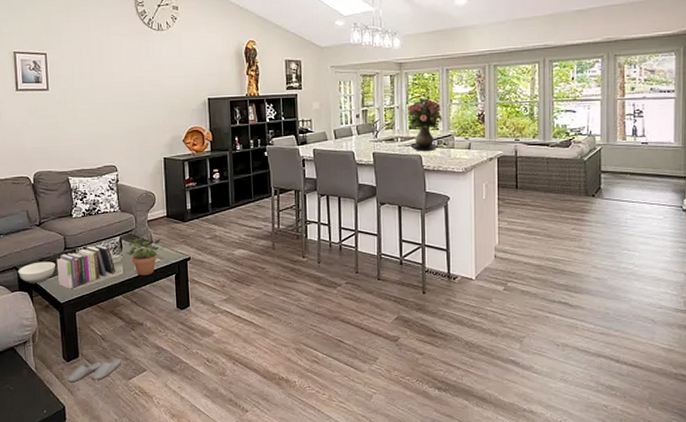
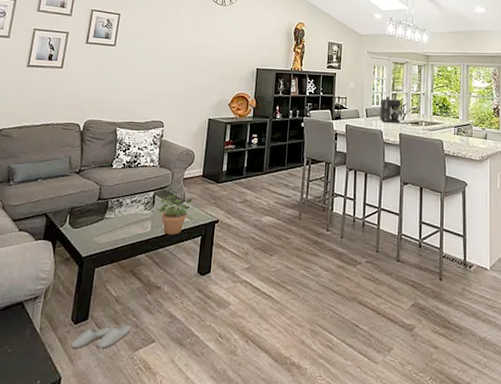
bowl: present [18,261,56,284] -> none [46,210,86,234]
books: present [56,244,115,289] -> none [85,198,144,243]
coffee maker: none [350,116,375,142] -> present [380,98,402,123]
bouquet: present [407,95,442,151] -> none [431,86,462,137]

